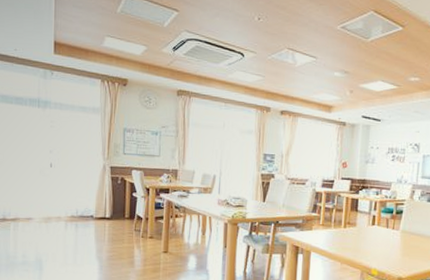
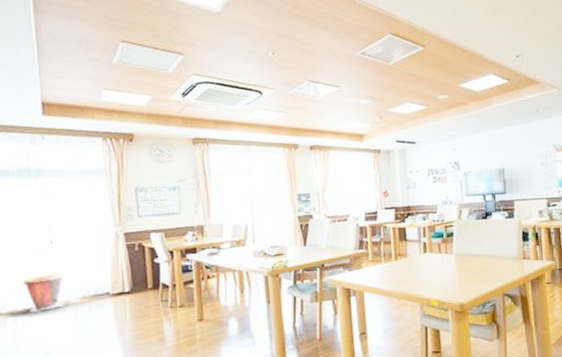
waste bin: none [25,192,59,223] -> present [22,273,67,312]

